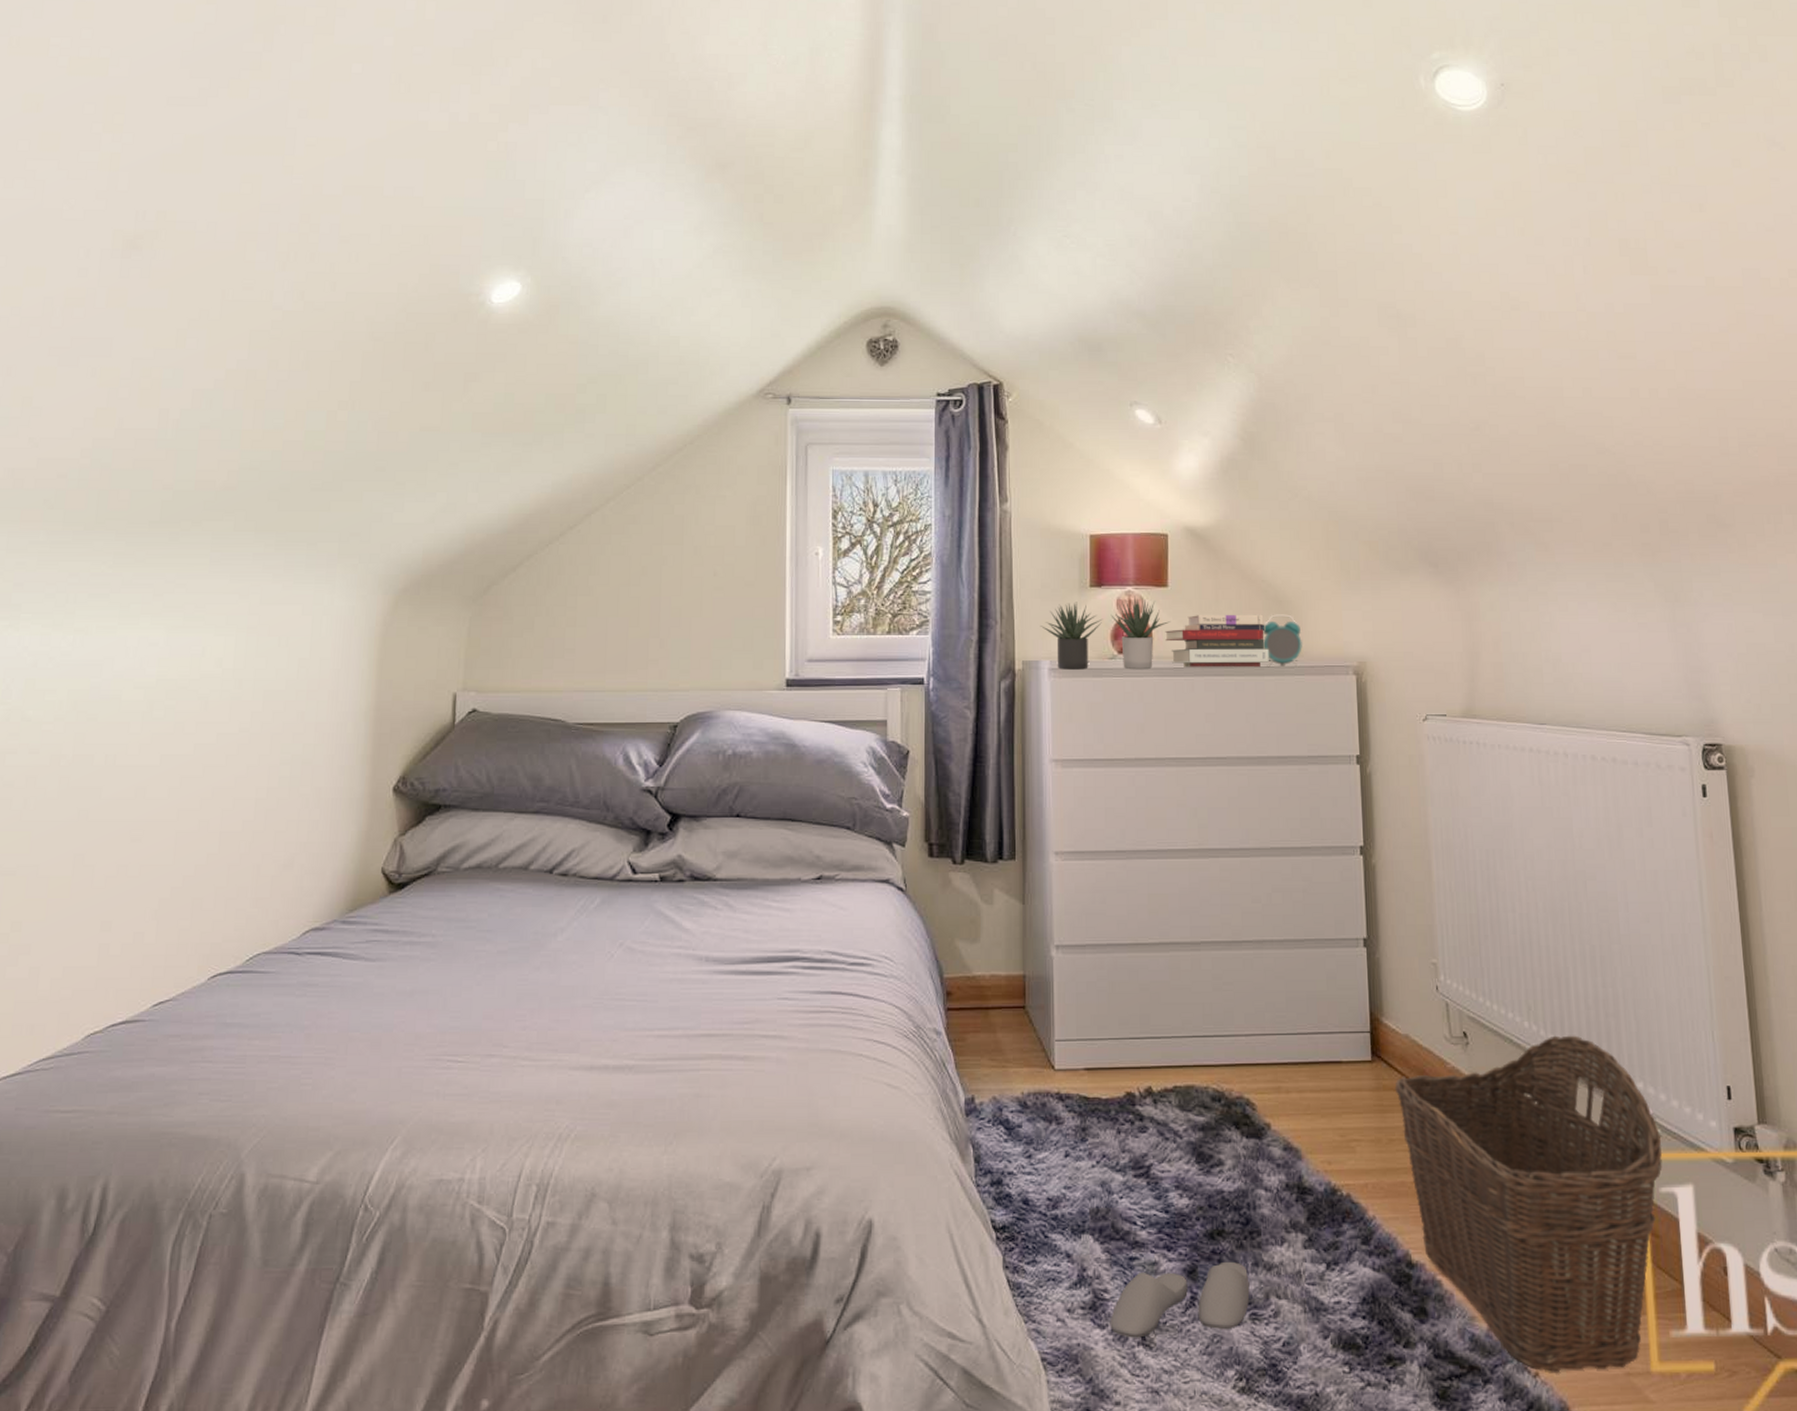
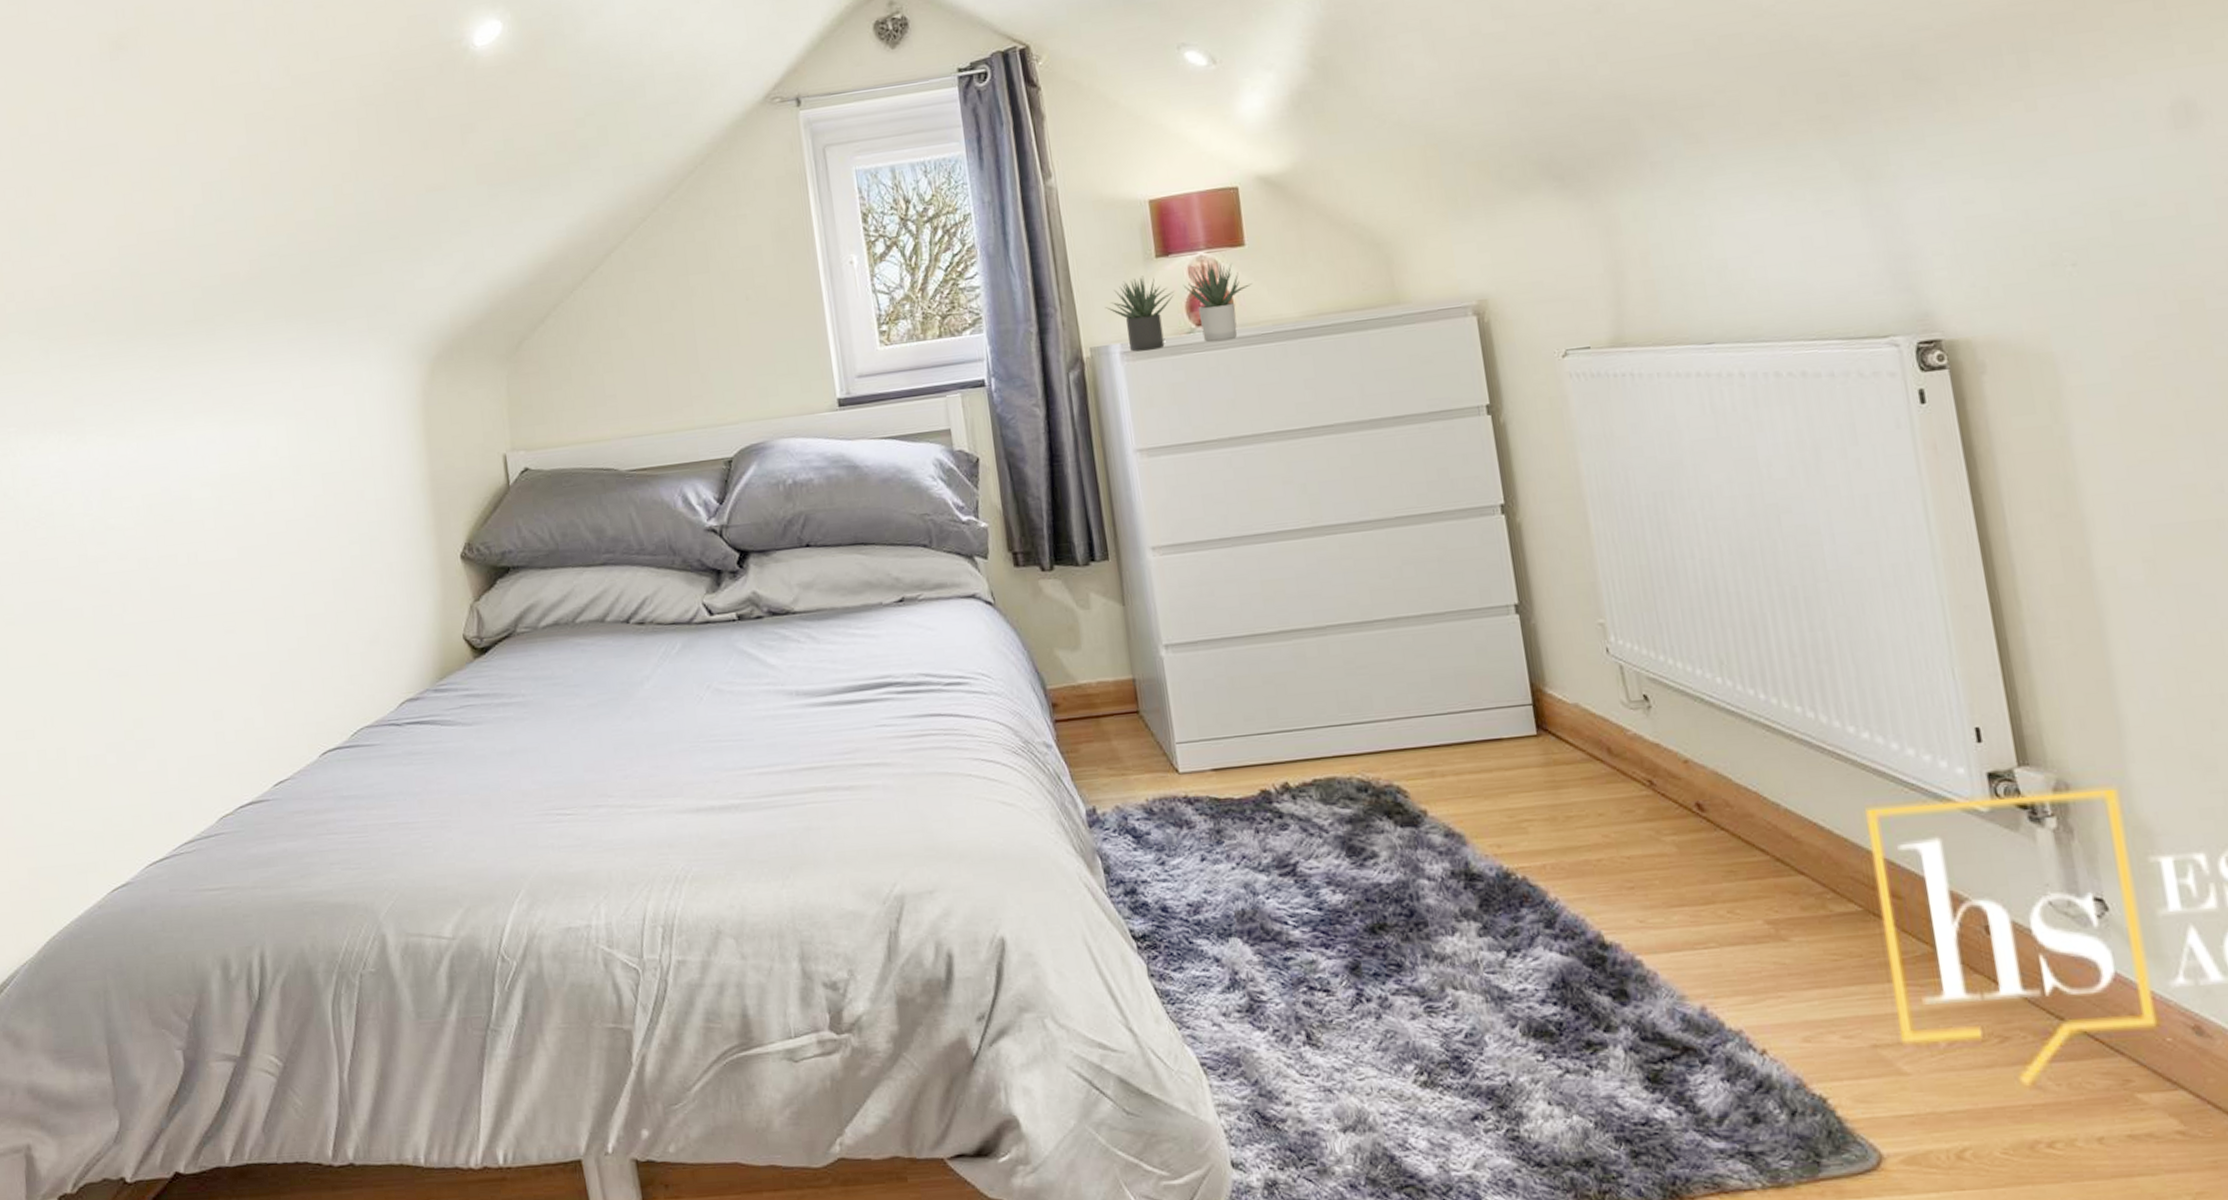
slippers: present [1110,1261,1250,1338] -> none [1270,955,1423,1039]
books: present [1165,614,1269,668] -> none [1247,261,1372,332]
alarm clock: present [1263,614,1302,668] -> none [1360,258,1410,320]
wicker basket: present [1394,1035,1663,1372] -> none [1567,687,1900,1049]

